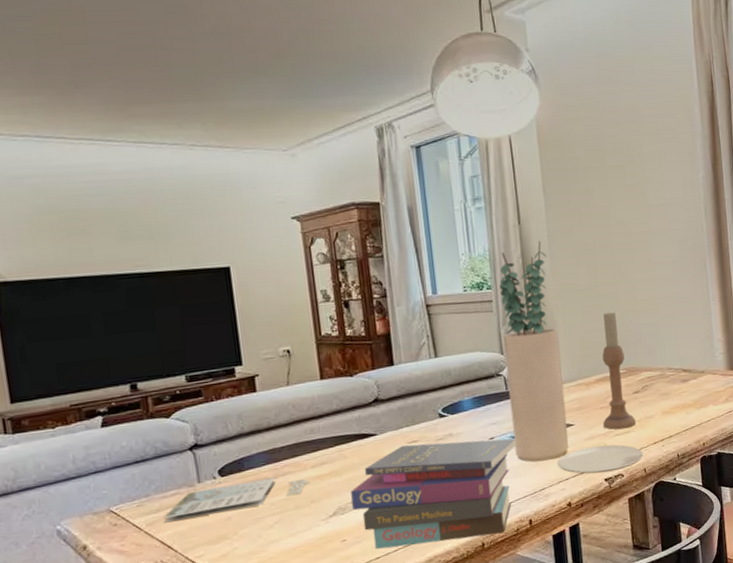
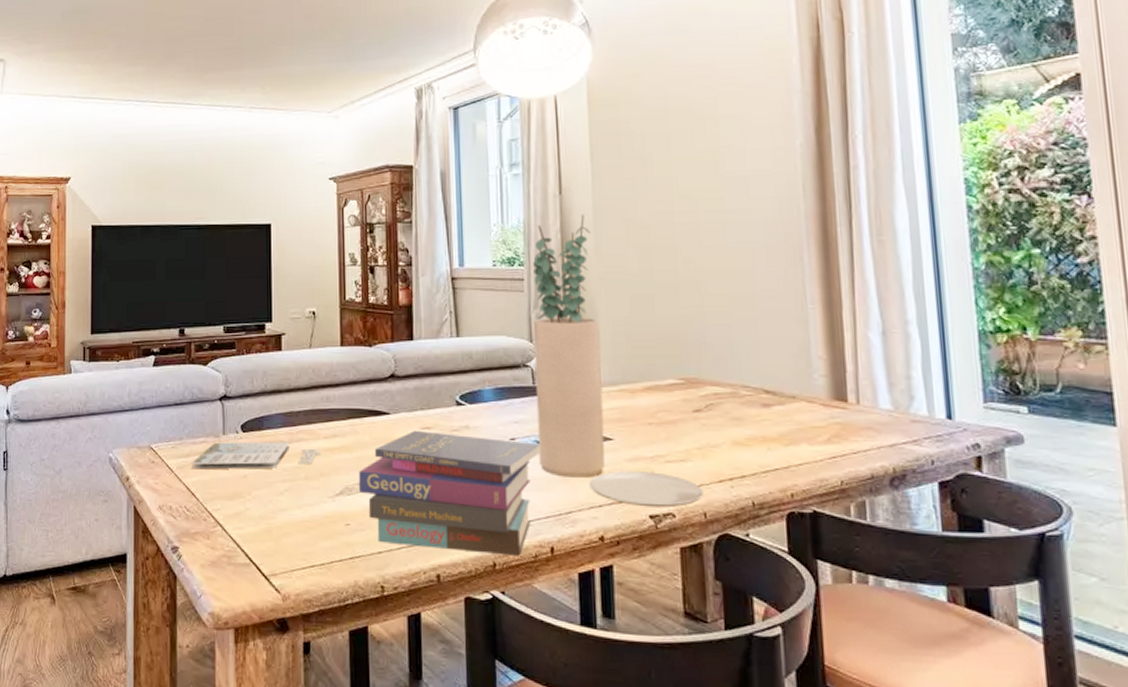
candlestick: present [602,311,637,430] -> none [651,305,696,455]

